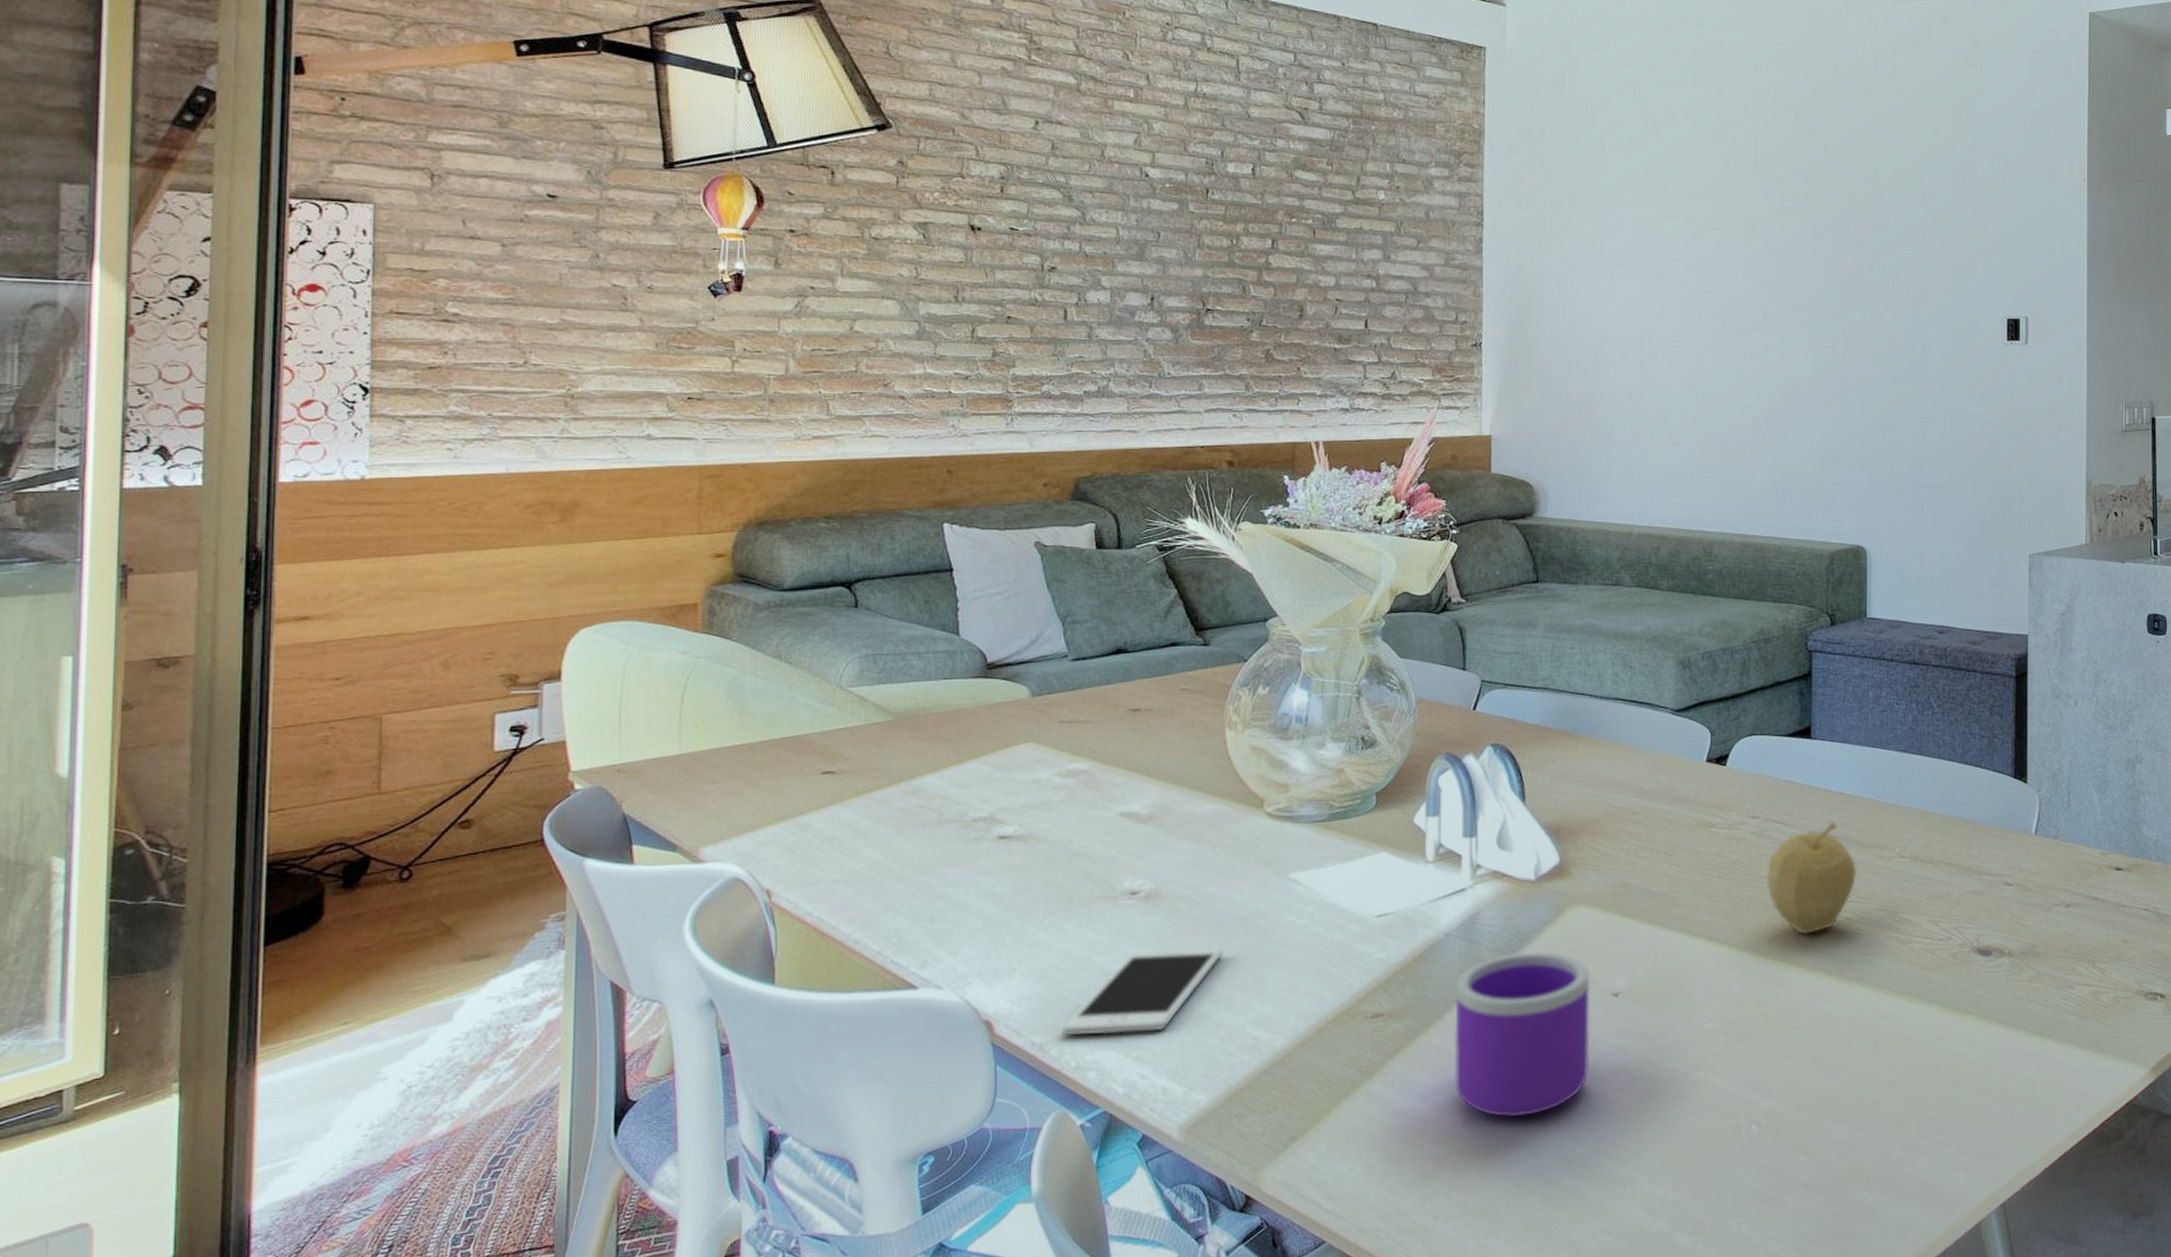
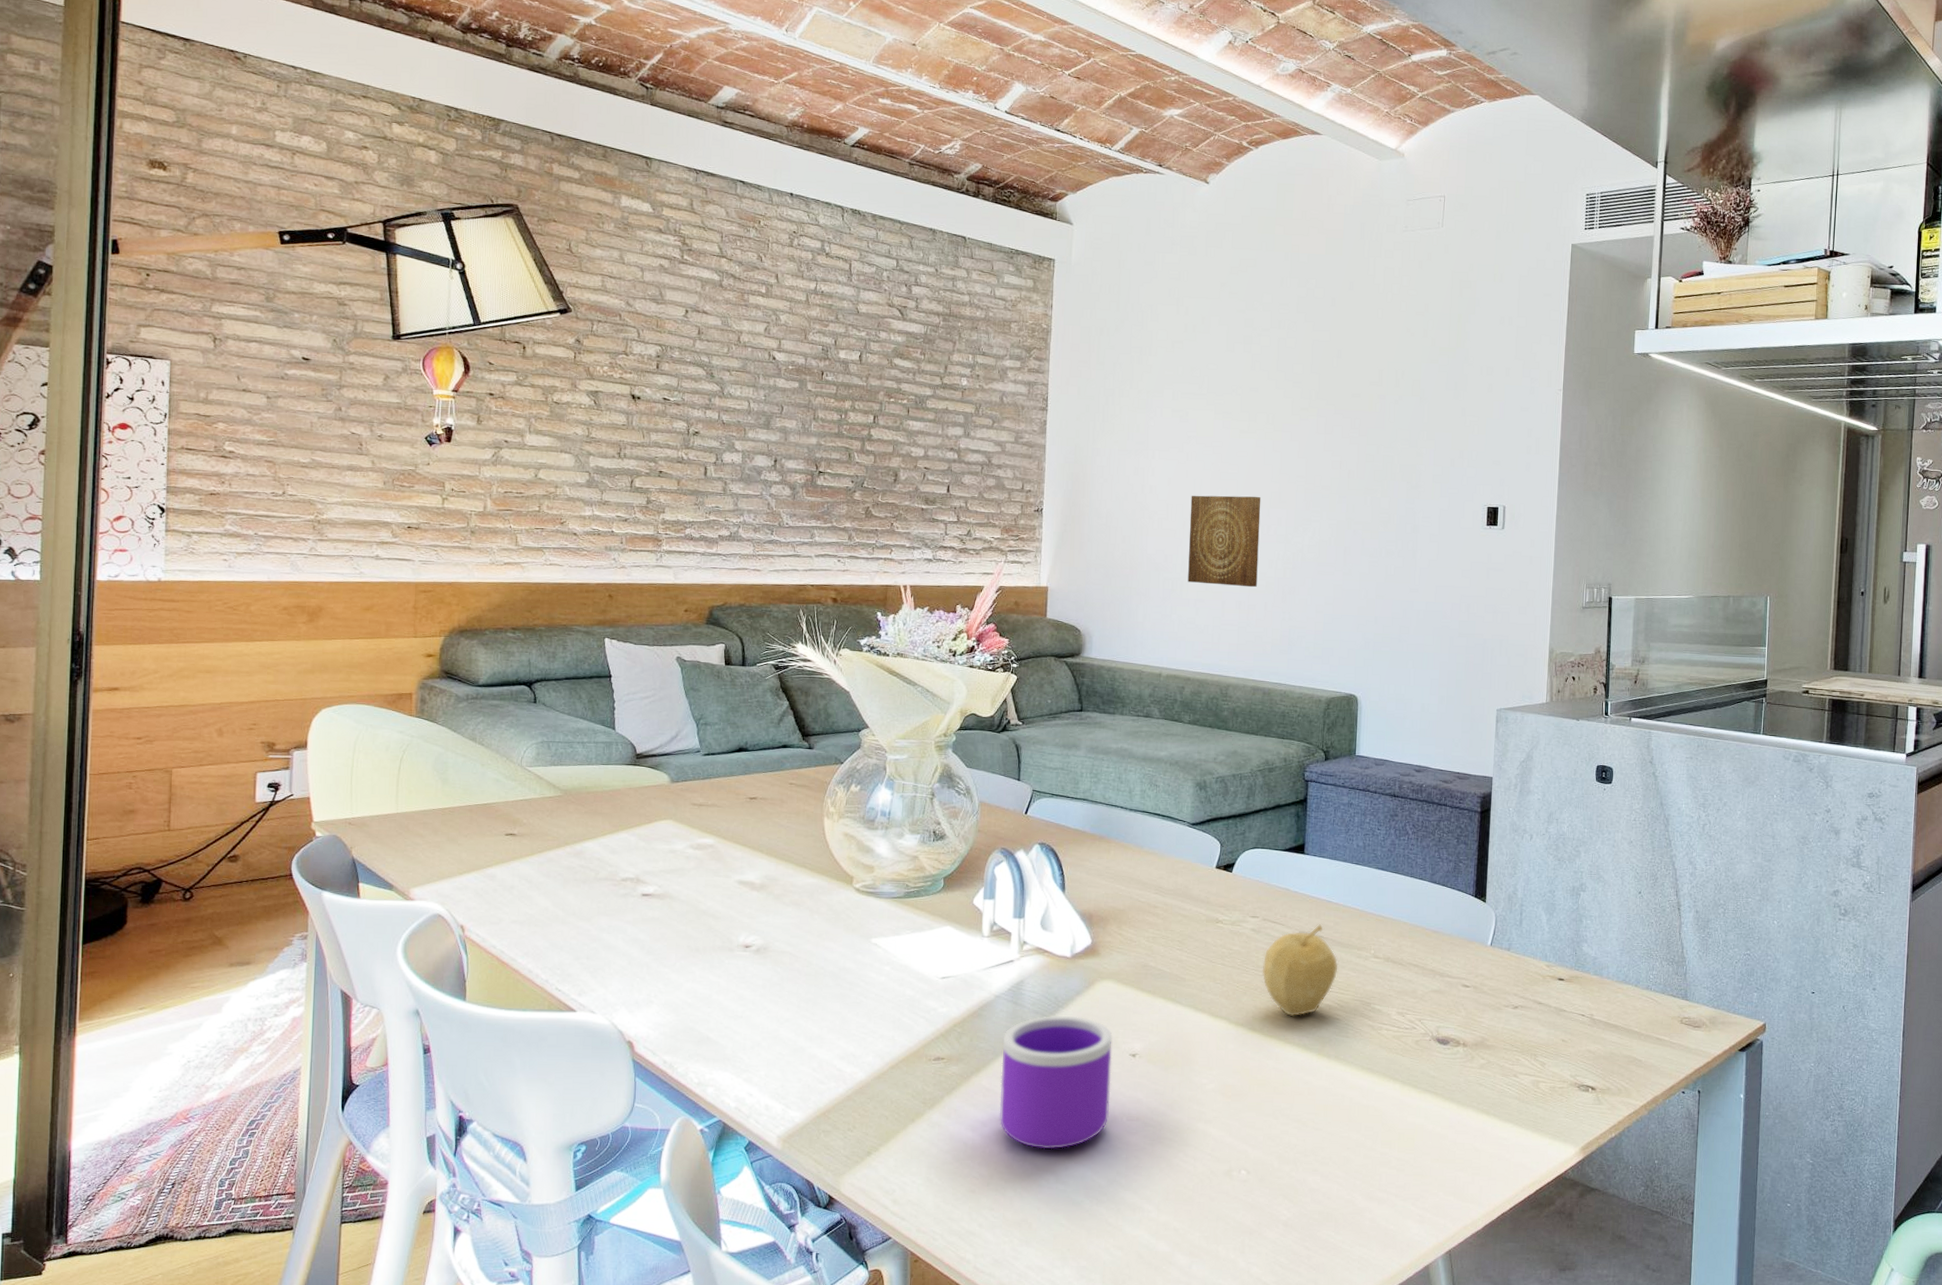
cell phone: present [1063,947,1223,1035] -> none [688,993,817,1059]
wall art: none [1658,317,1743,425] -> present [1188,495,1261,588]

